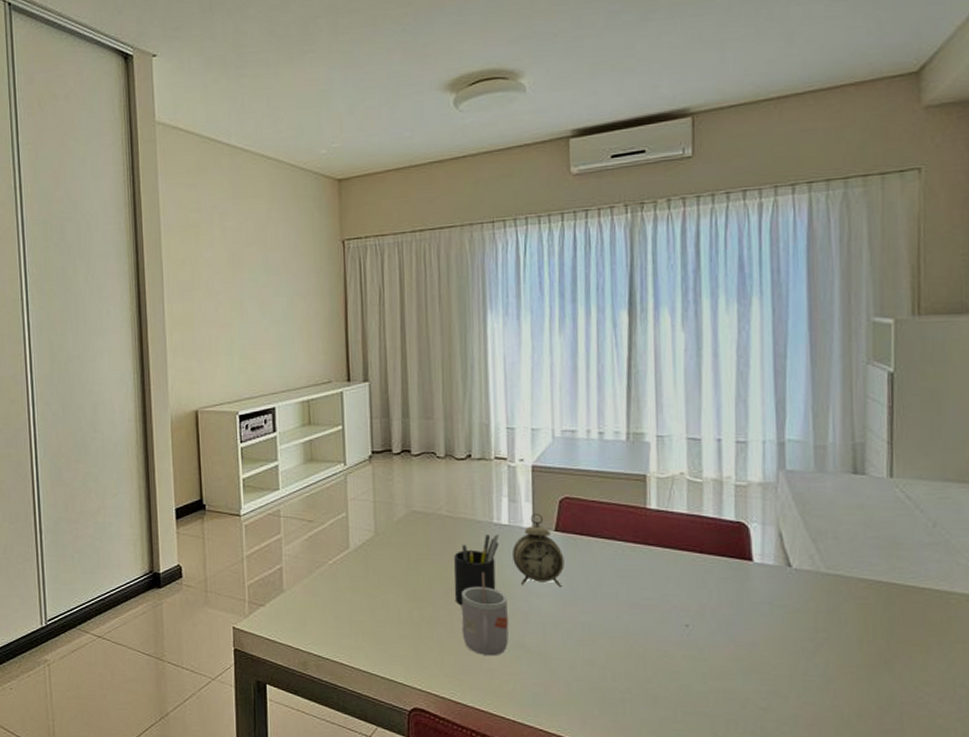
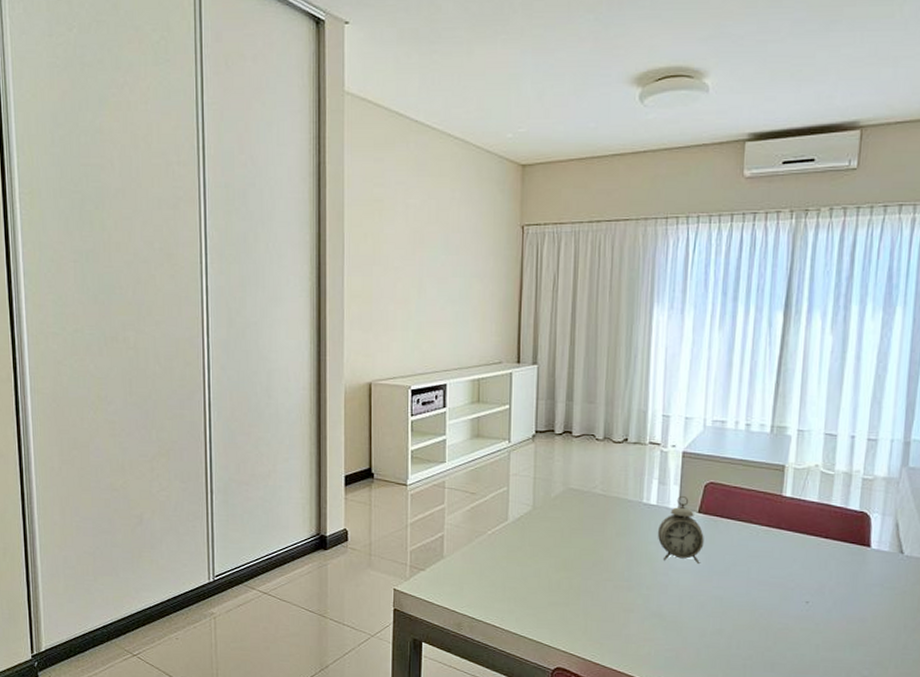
pen holder: present [454,533,500,606] -> none [602,512,648,577]
mug: present [461,572,509,657] -> none [606,547,650,624]

